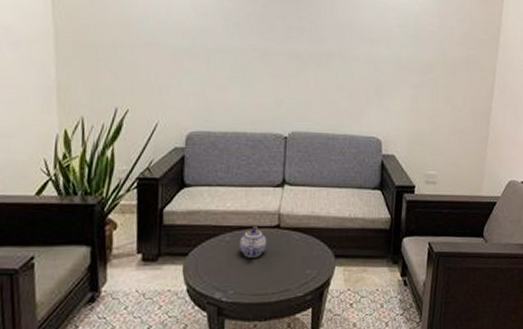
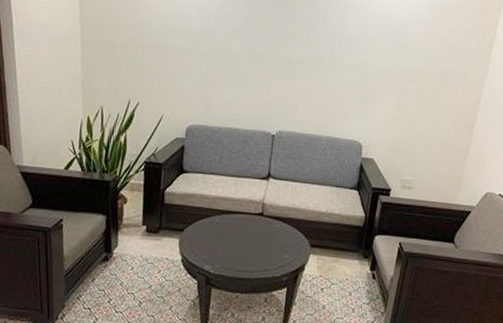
teapot: present [239,227,267,258] -> none [227,212,251,239]

